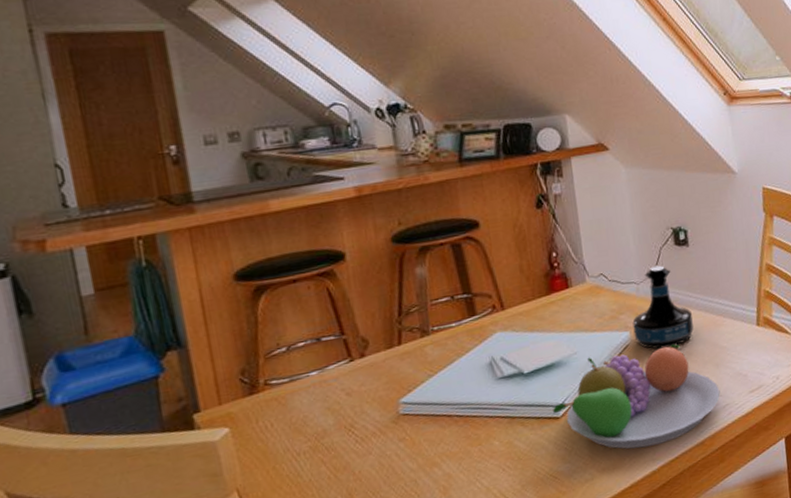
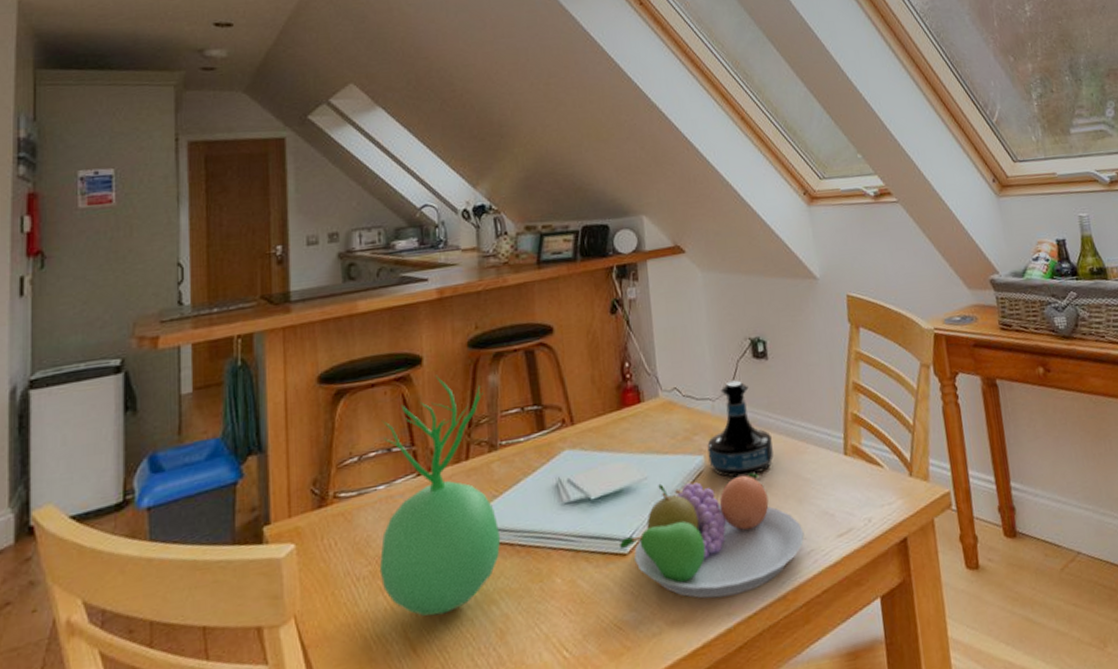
vase: none [307,269,439,481] -> present [379,375,501,617]

